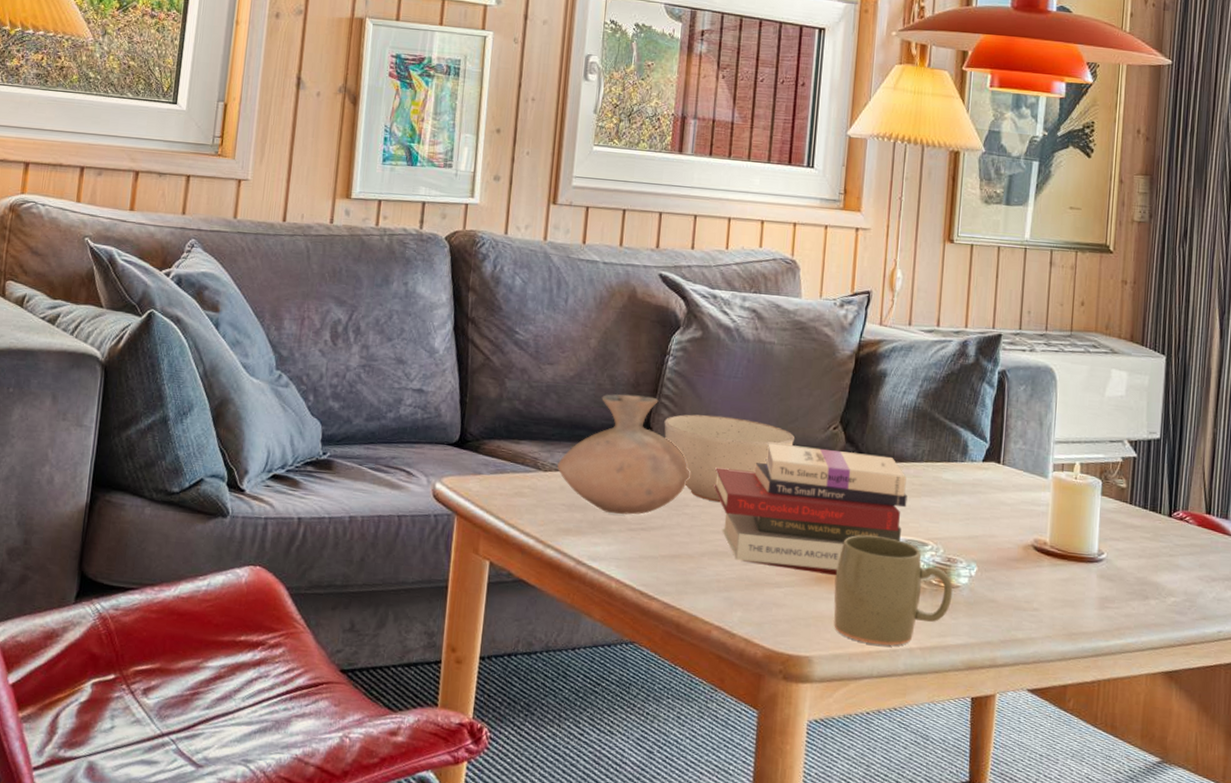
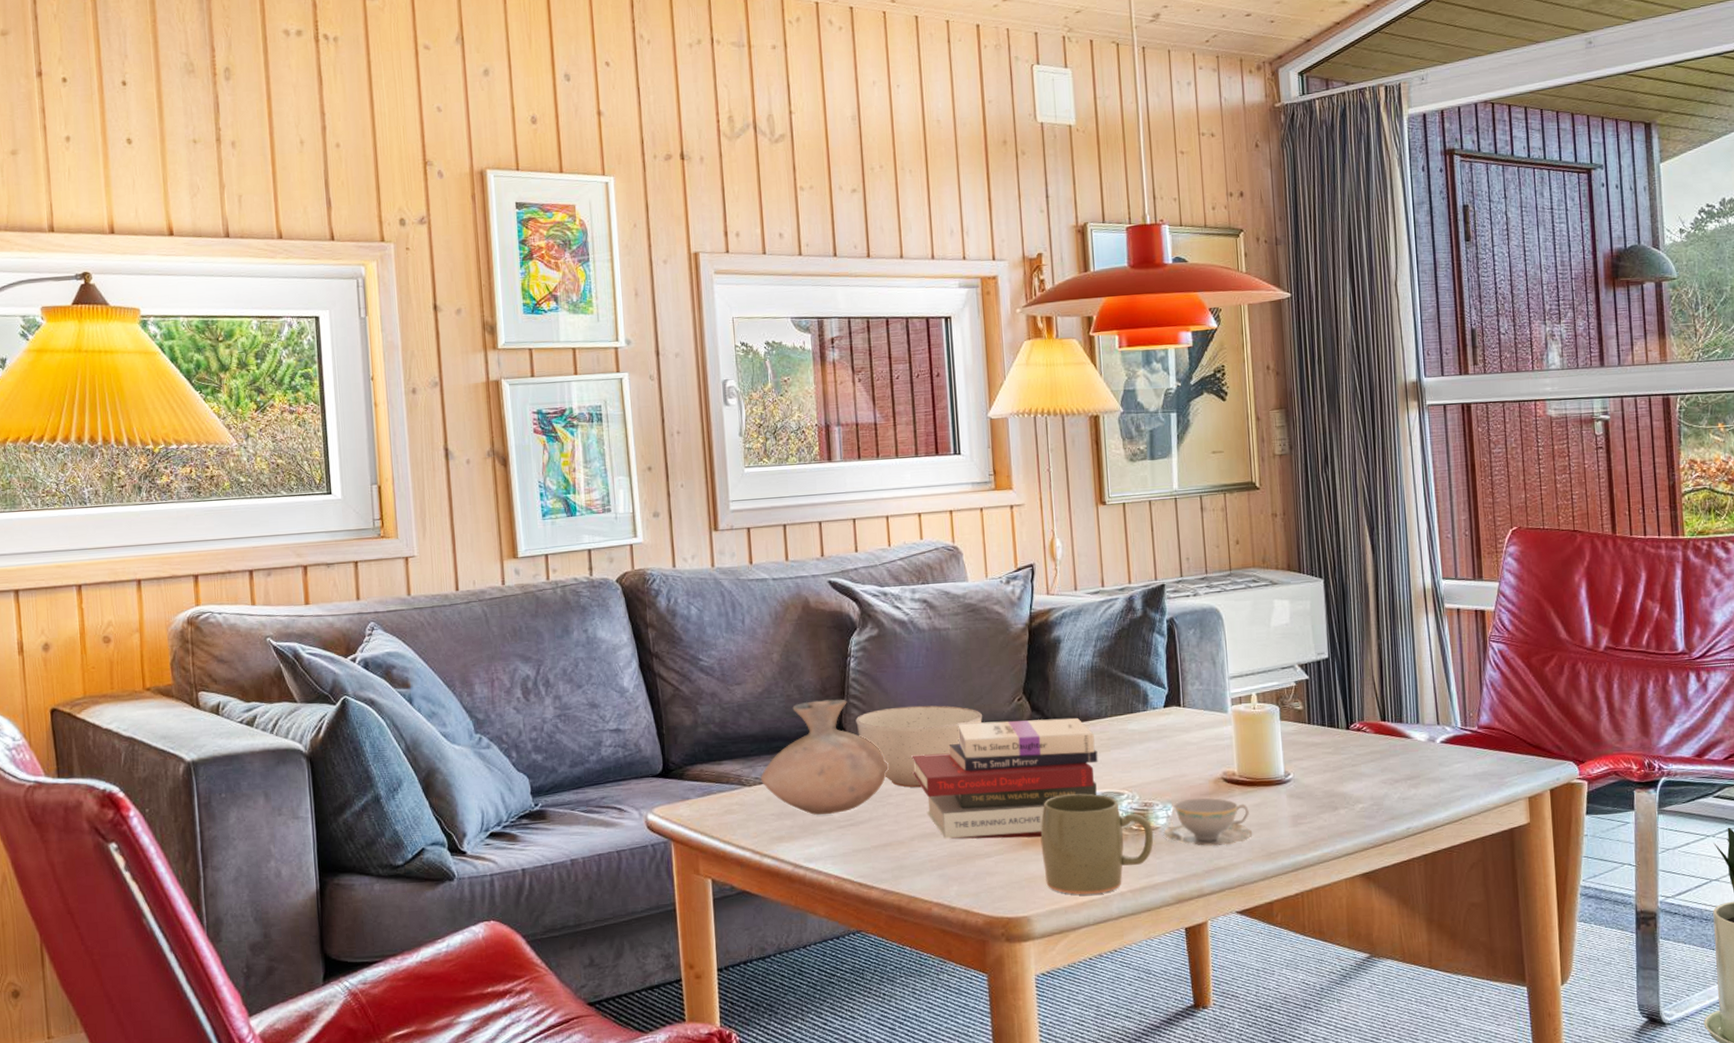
teacup: none [963,561,1056,617] -> present [1163,797,1253,847]

